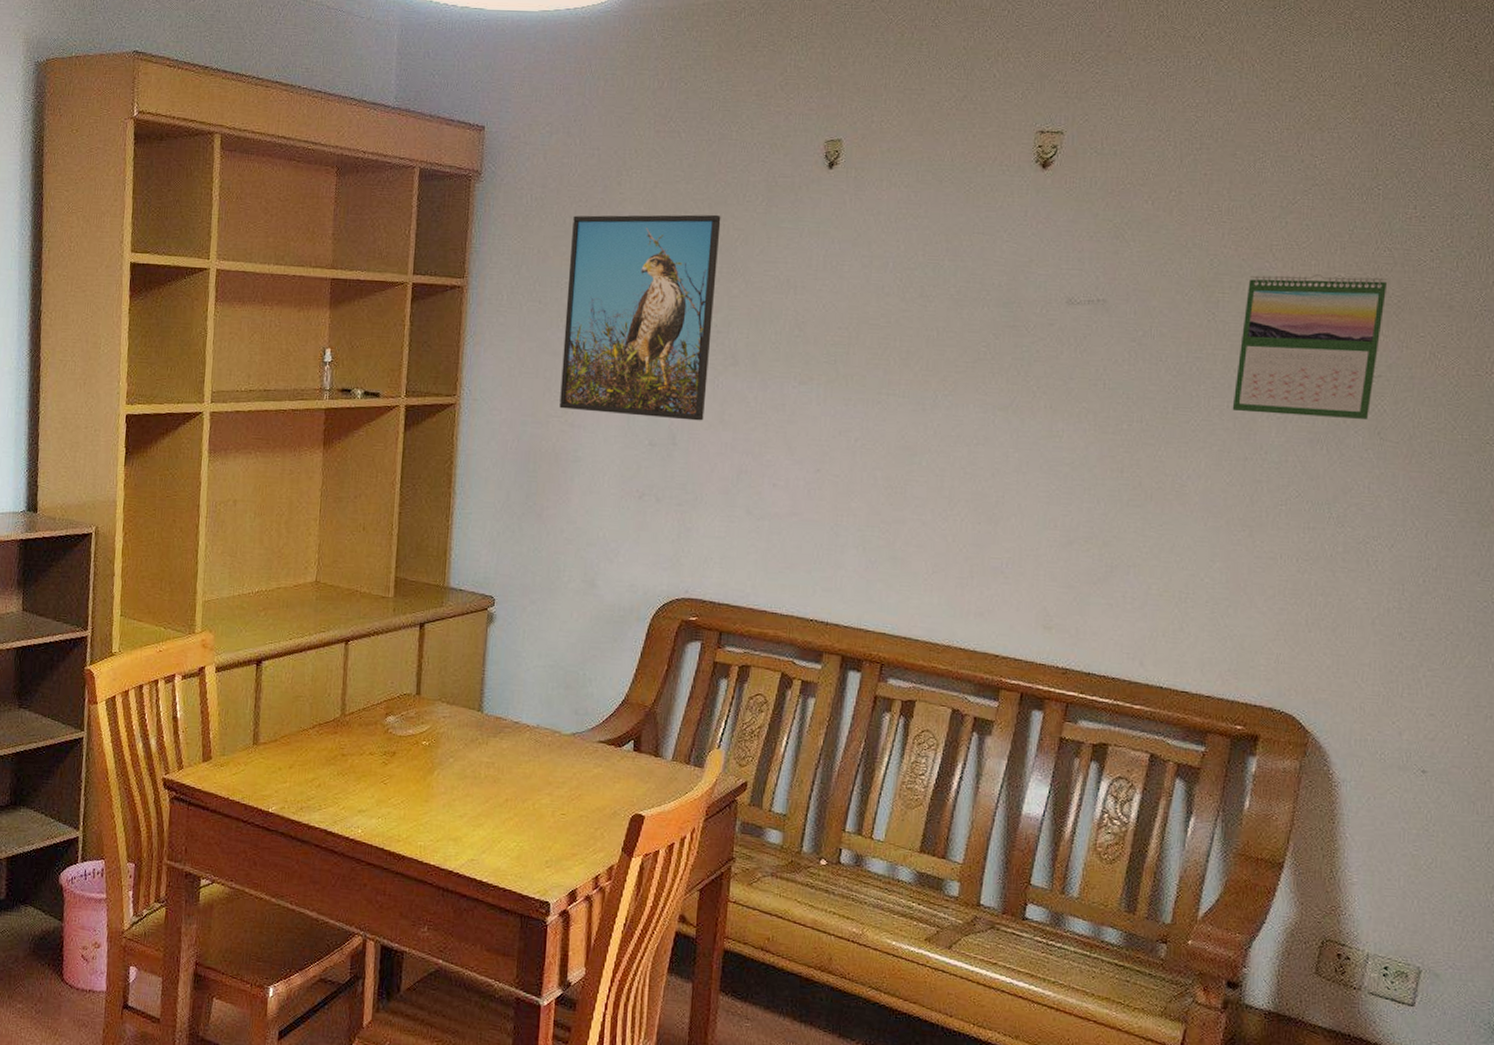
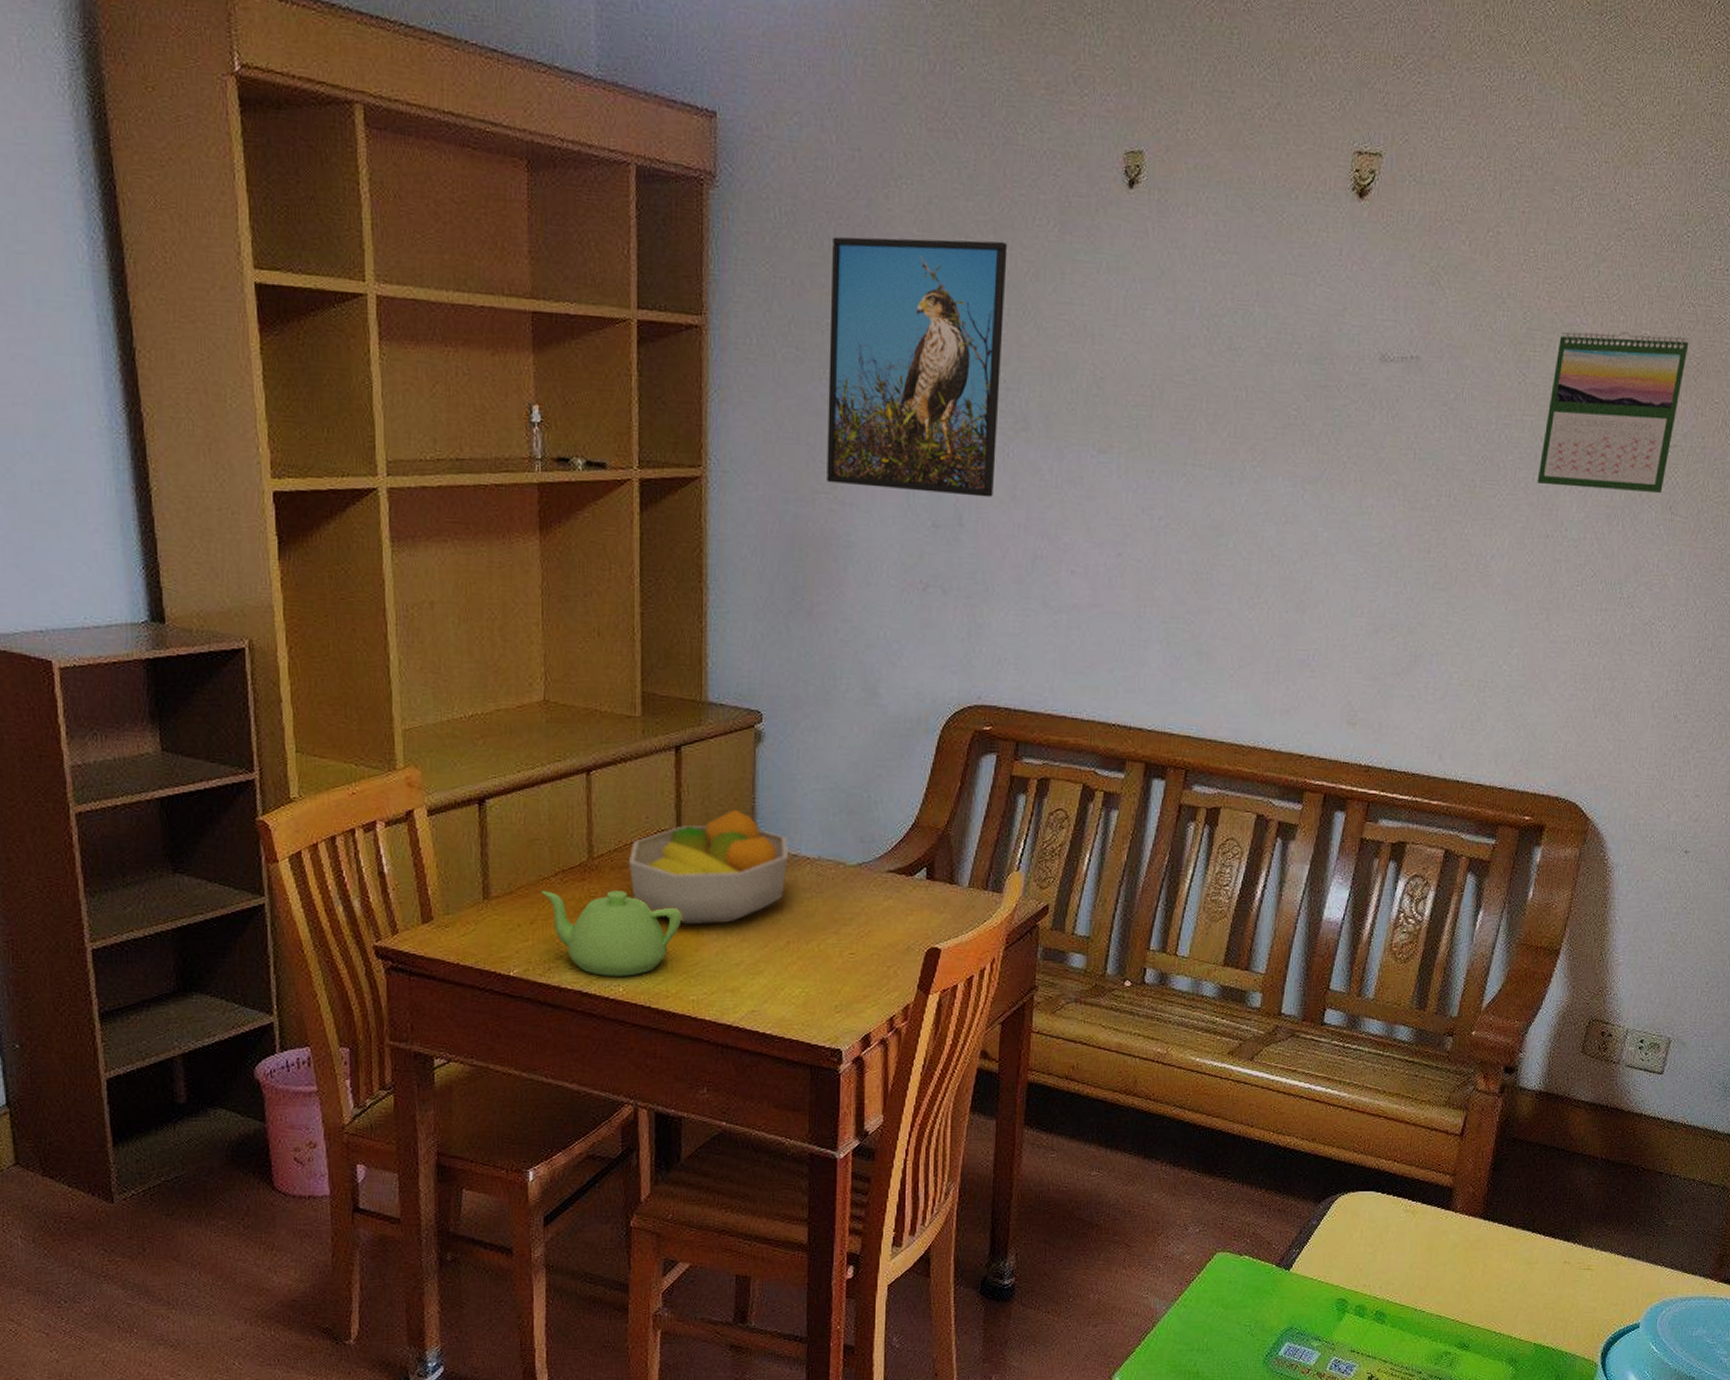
teapot: none [301,740,416,820] -> present [542,890,682,976]
fruit bowl: none [373,679,511,780] -> present [628,809,788,925]

